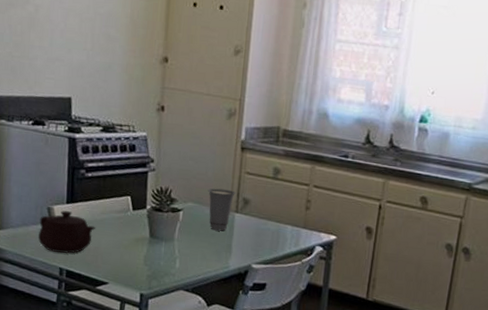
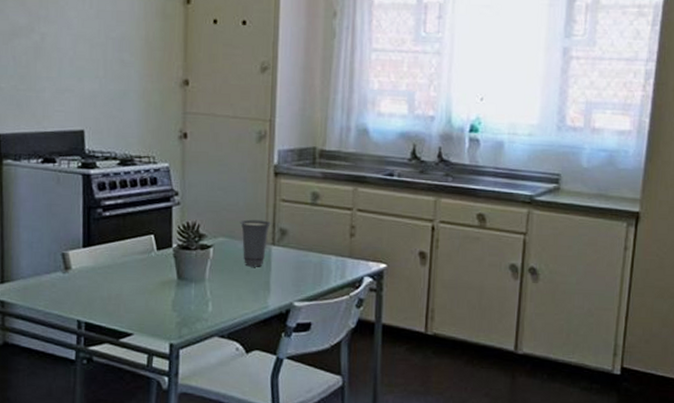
teapot: present [38,210,95,253] -> none [53,256,116,303]

